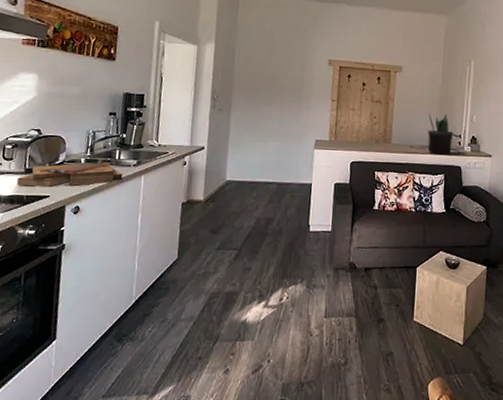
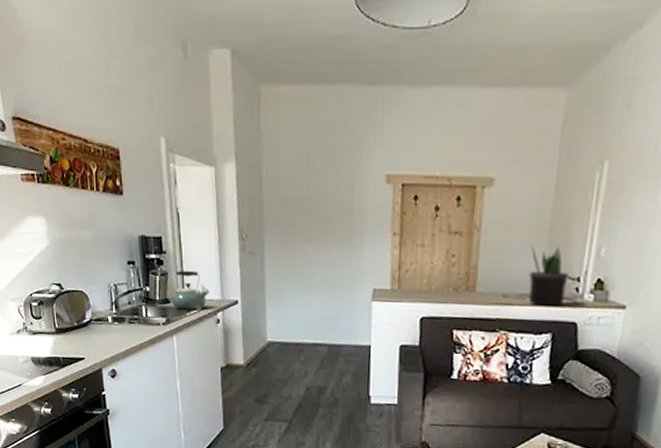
clipboard: present [16,162,123,187] -> none [50,320,154,349]
kettle: none [145,121,181,154] -> present [172,270,210,310]

